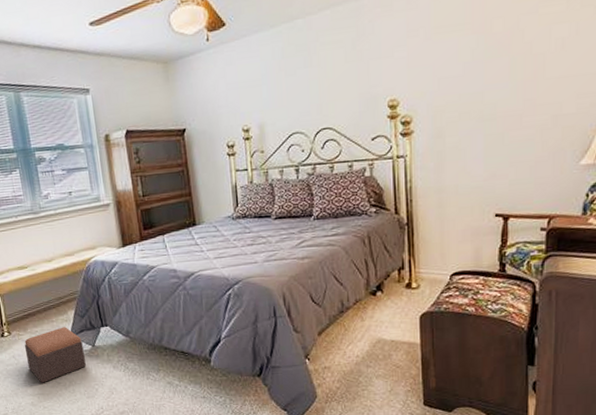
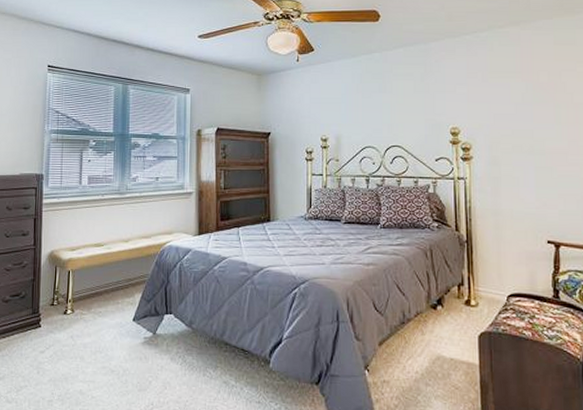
footstool: present [24,327,86,383] -> none [84,310,144,370]

